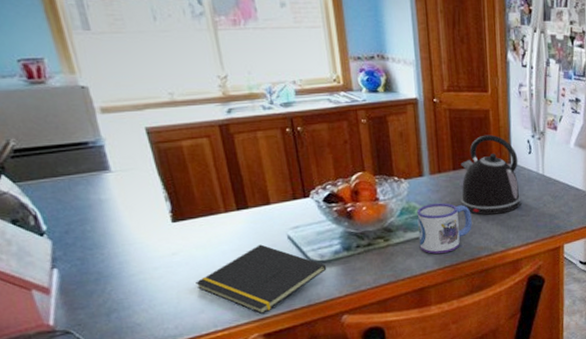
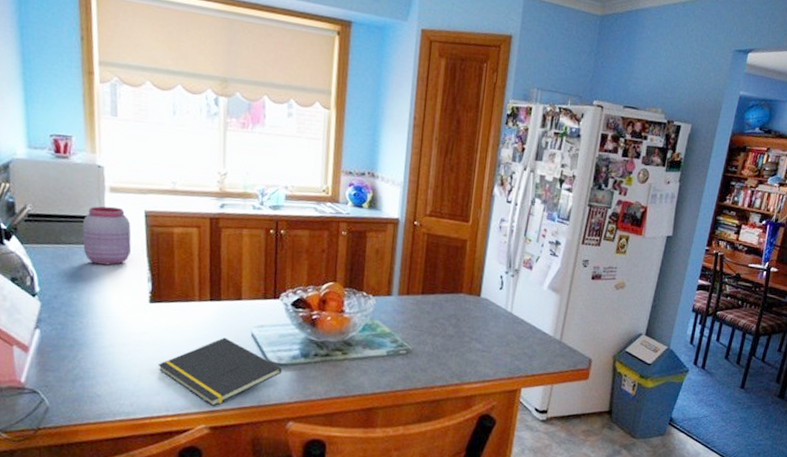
jar: none [78,128,140,192] -> present [82,206,132,266]
mug: present [417,203,472,254] -> none [375,324,432,376]
kettle: present [460,134,522,215] -> none [424,264,489,346]

